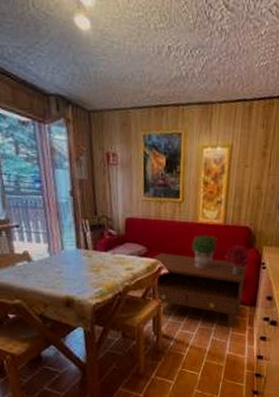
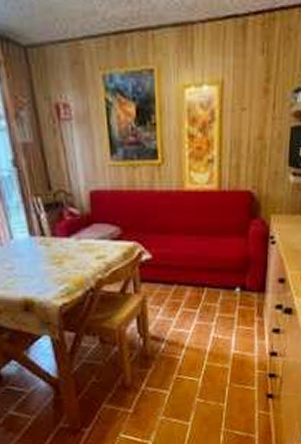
coffee table: present [146,253,247,329] -> none [126,234,252,322]
potted plant: present [191,233,219,268] -> none [177,203,214,249]
bouquet: present [224,244,250,275] -> none [222,215,255,255]

